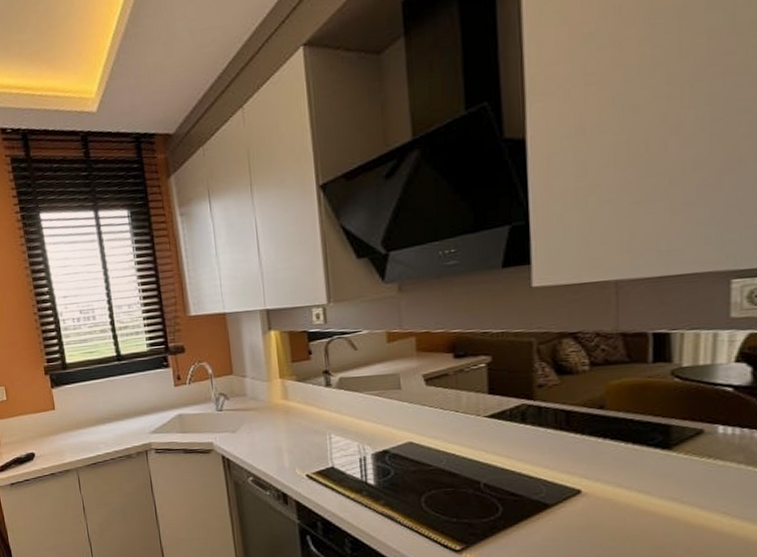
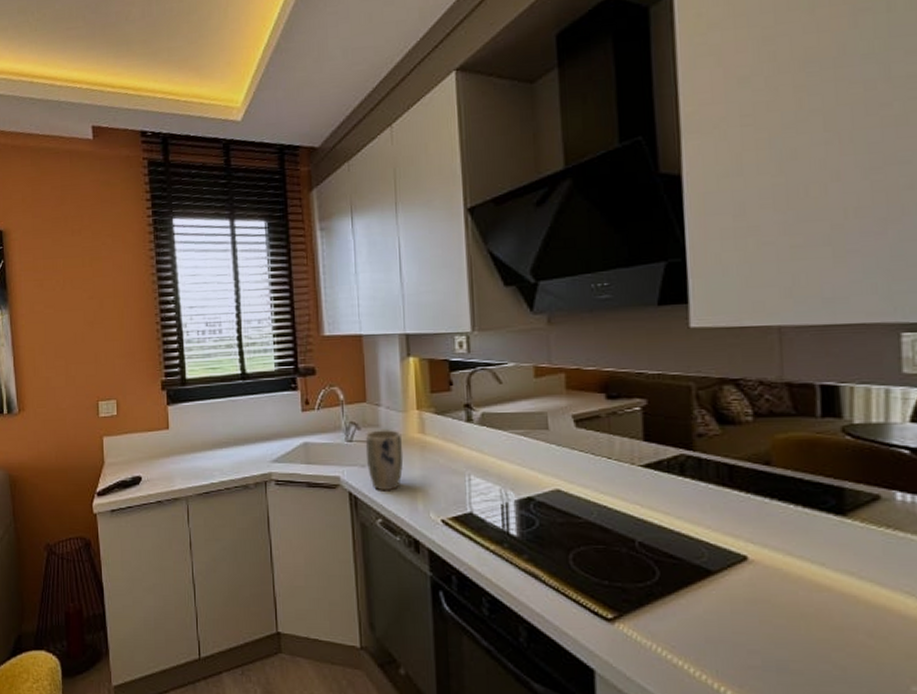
plant pot: none [234,397,270,453] -> present [365,428,404,491]

